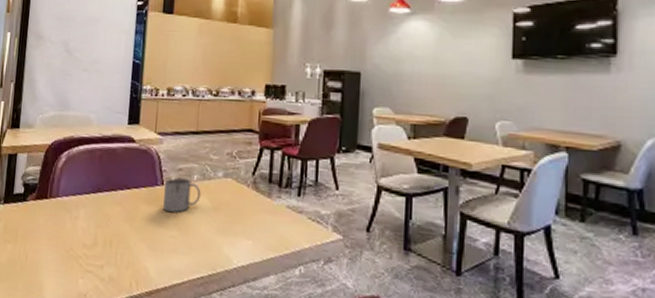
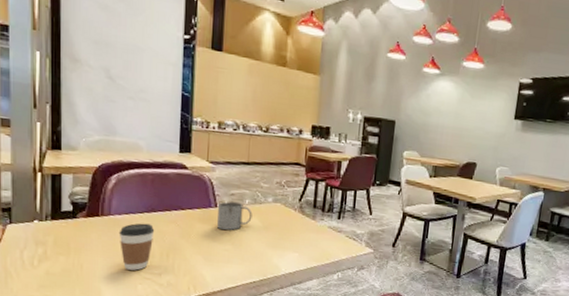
coffee cup: none [64,205,100,262] -> present [118,223,155,271]

